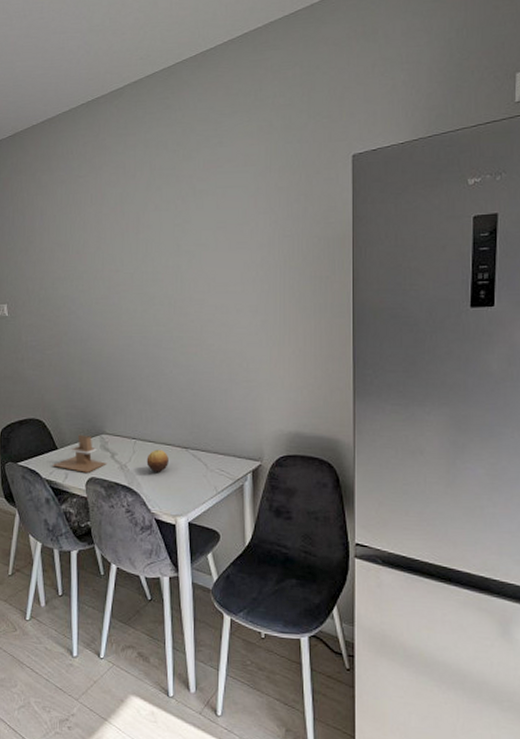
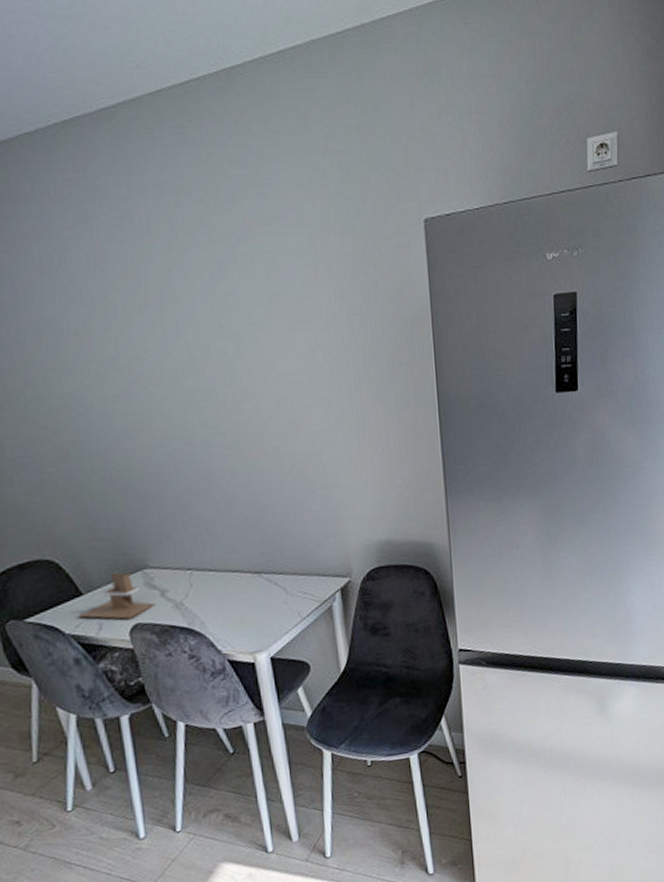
fruit: present [146,449,169,472] -> none [209,578,238,606]

